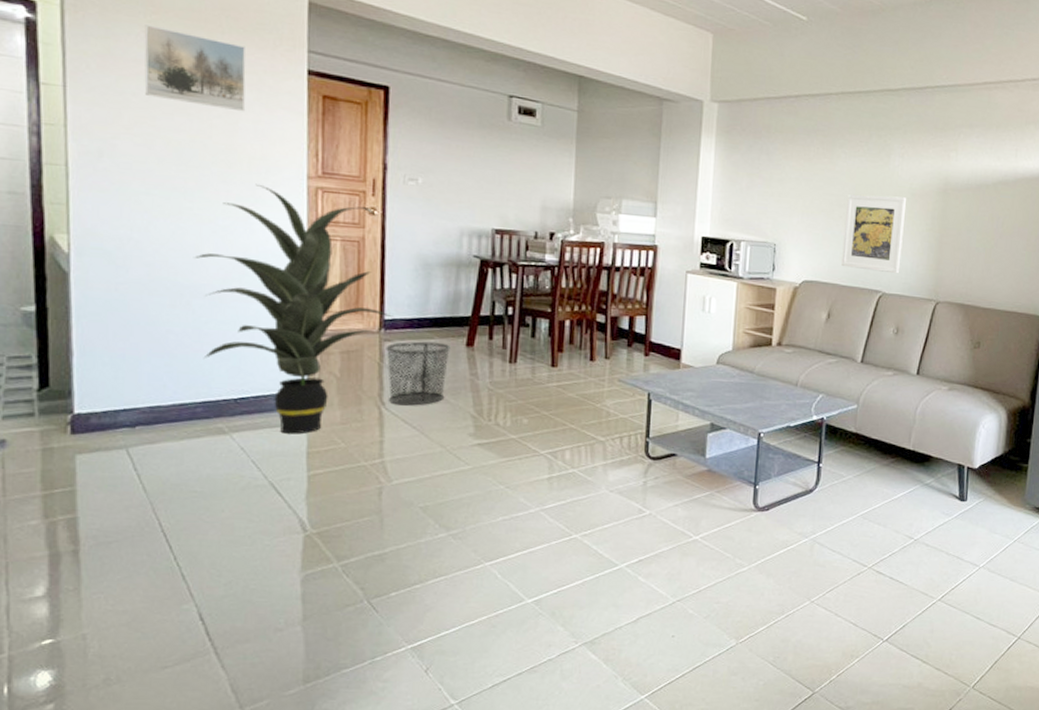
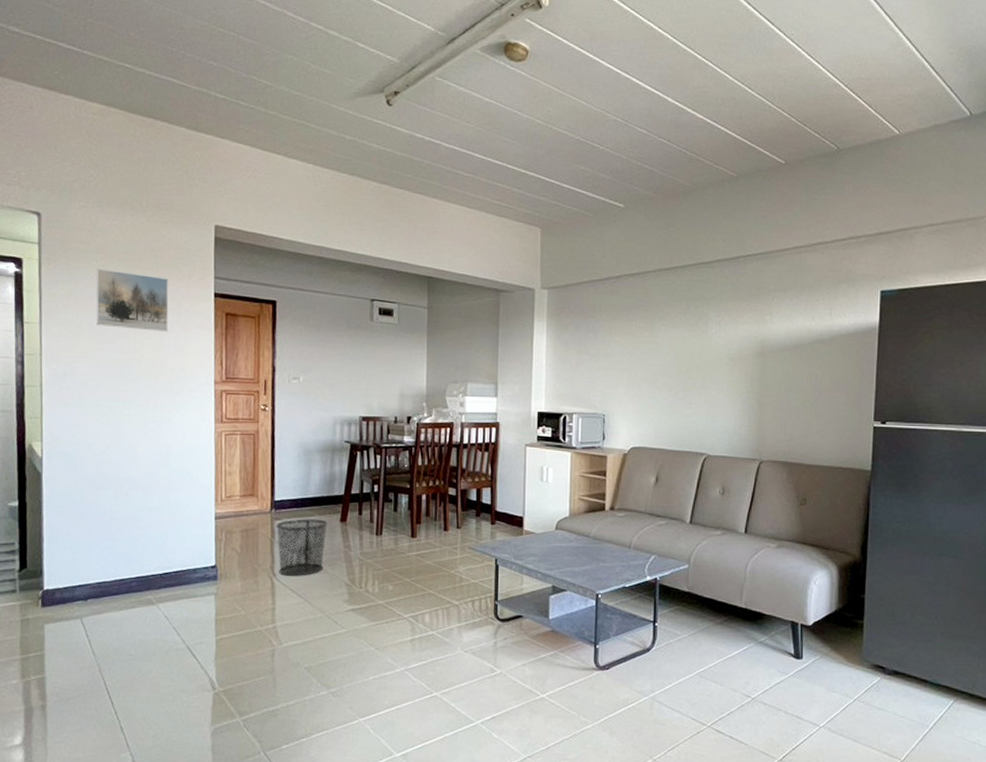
indoor plant: present [193,183,395,434] -> none [130,391,283,604]
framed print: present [841,194,907,274] -> none [666,362,726,436]

